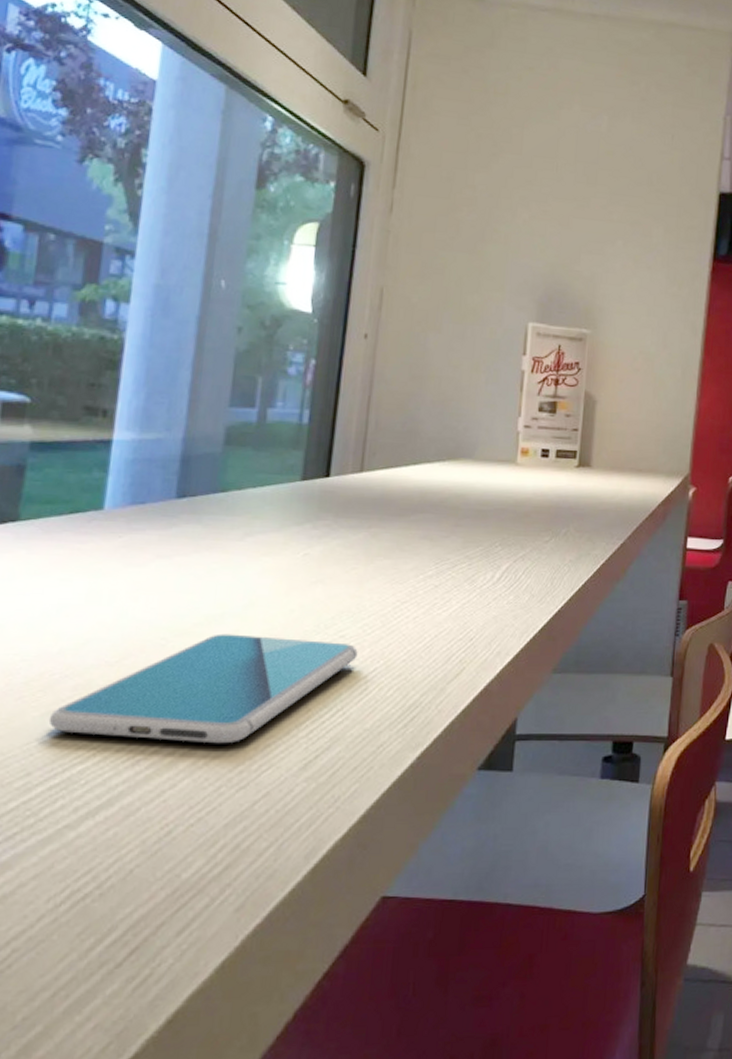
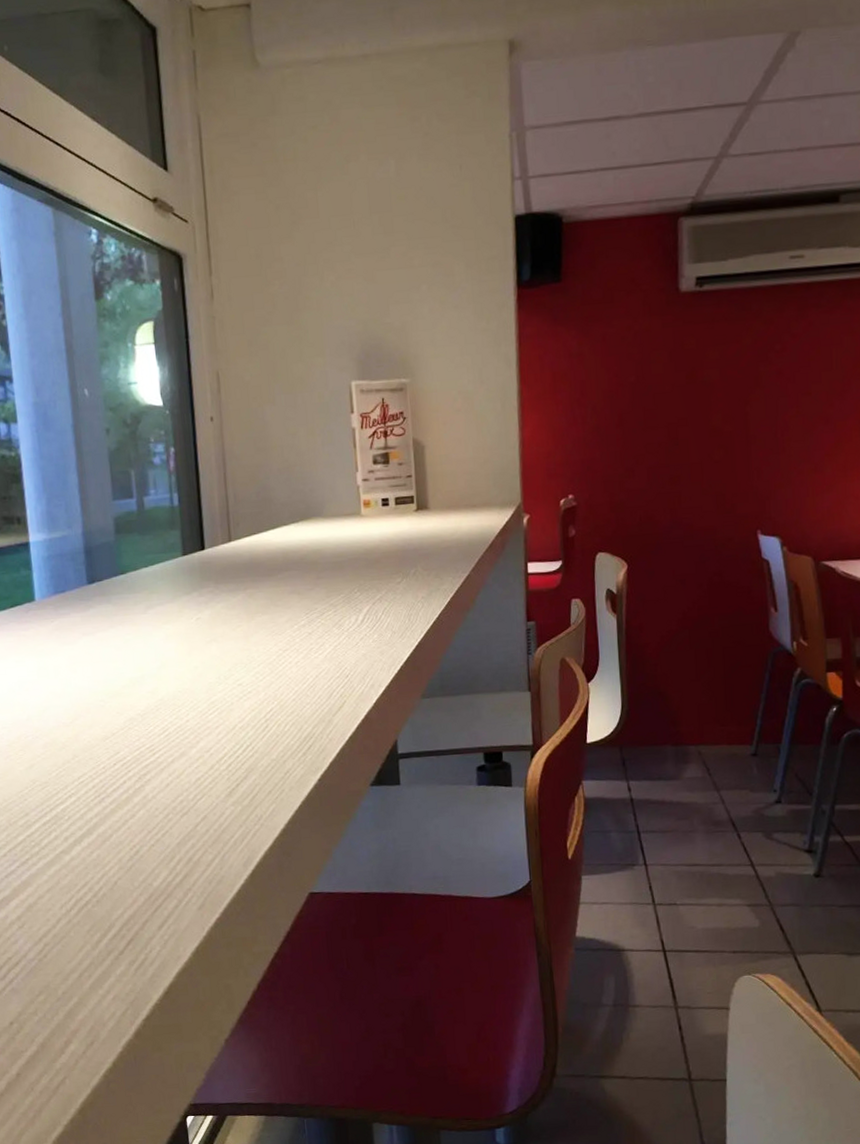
smartphone: present [48,633,358,744] -> none [31,690,255,781]

